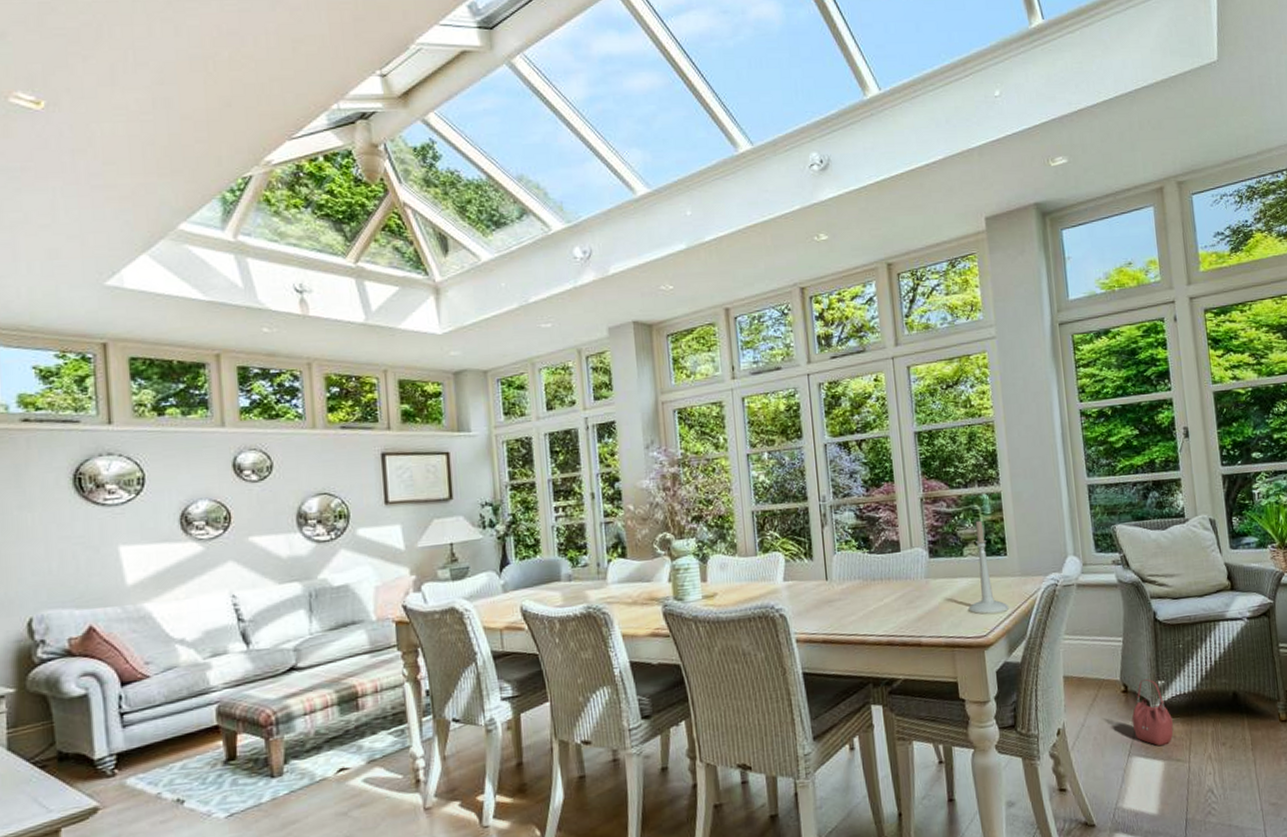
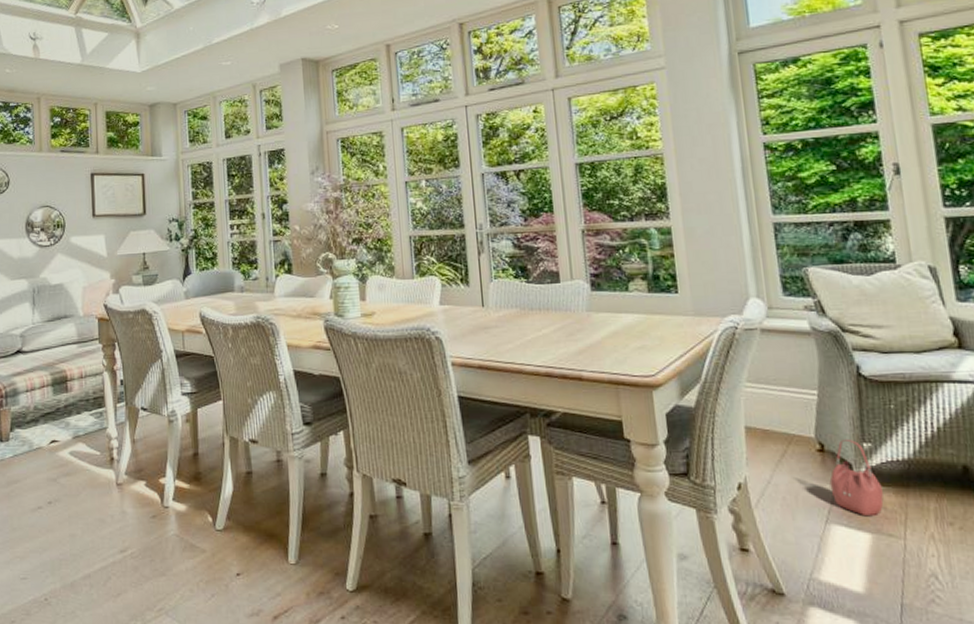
candlestick: present [968,520,1010,615] -> none [634,255,681,353]

